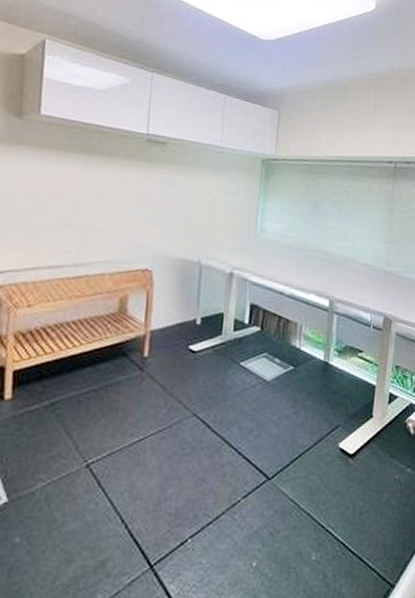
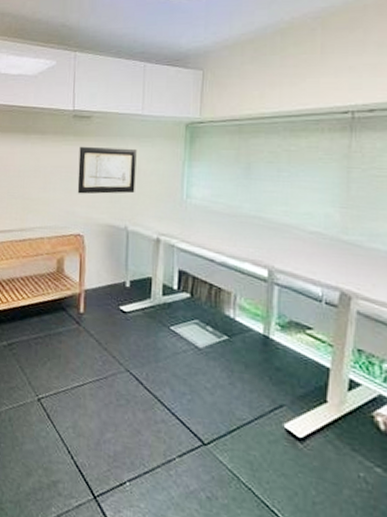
wall art: none [147,173,214,226] -> present [77,146,137,194]

